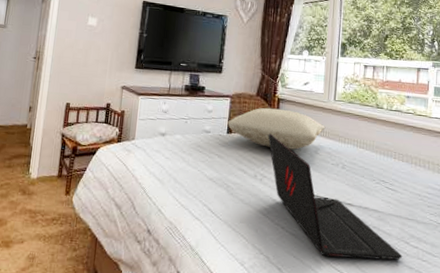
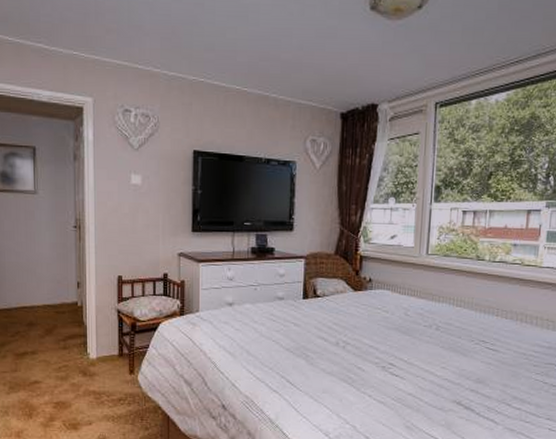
pillow: present [227,107,326,150] -> none [303,267,417,313]
laptop: present [268,133,403,261] -> none [350,296,504,424]

